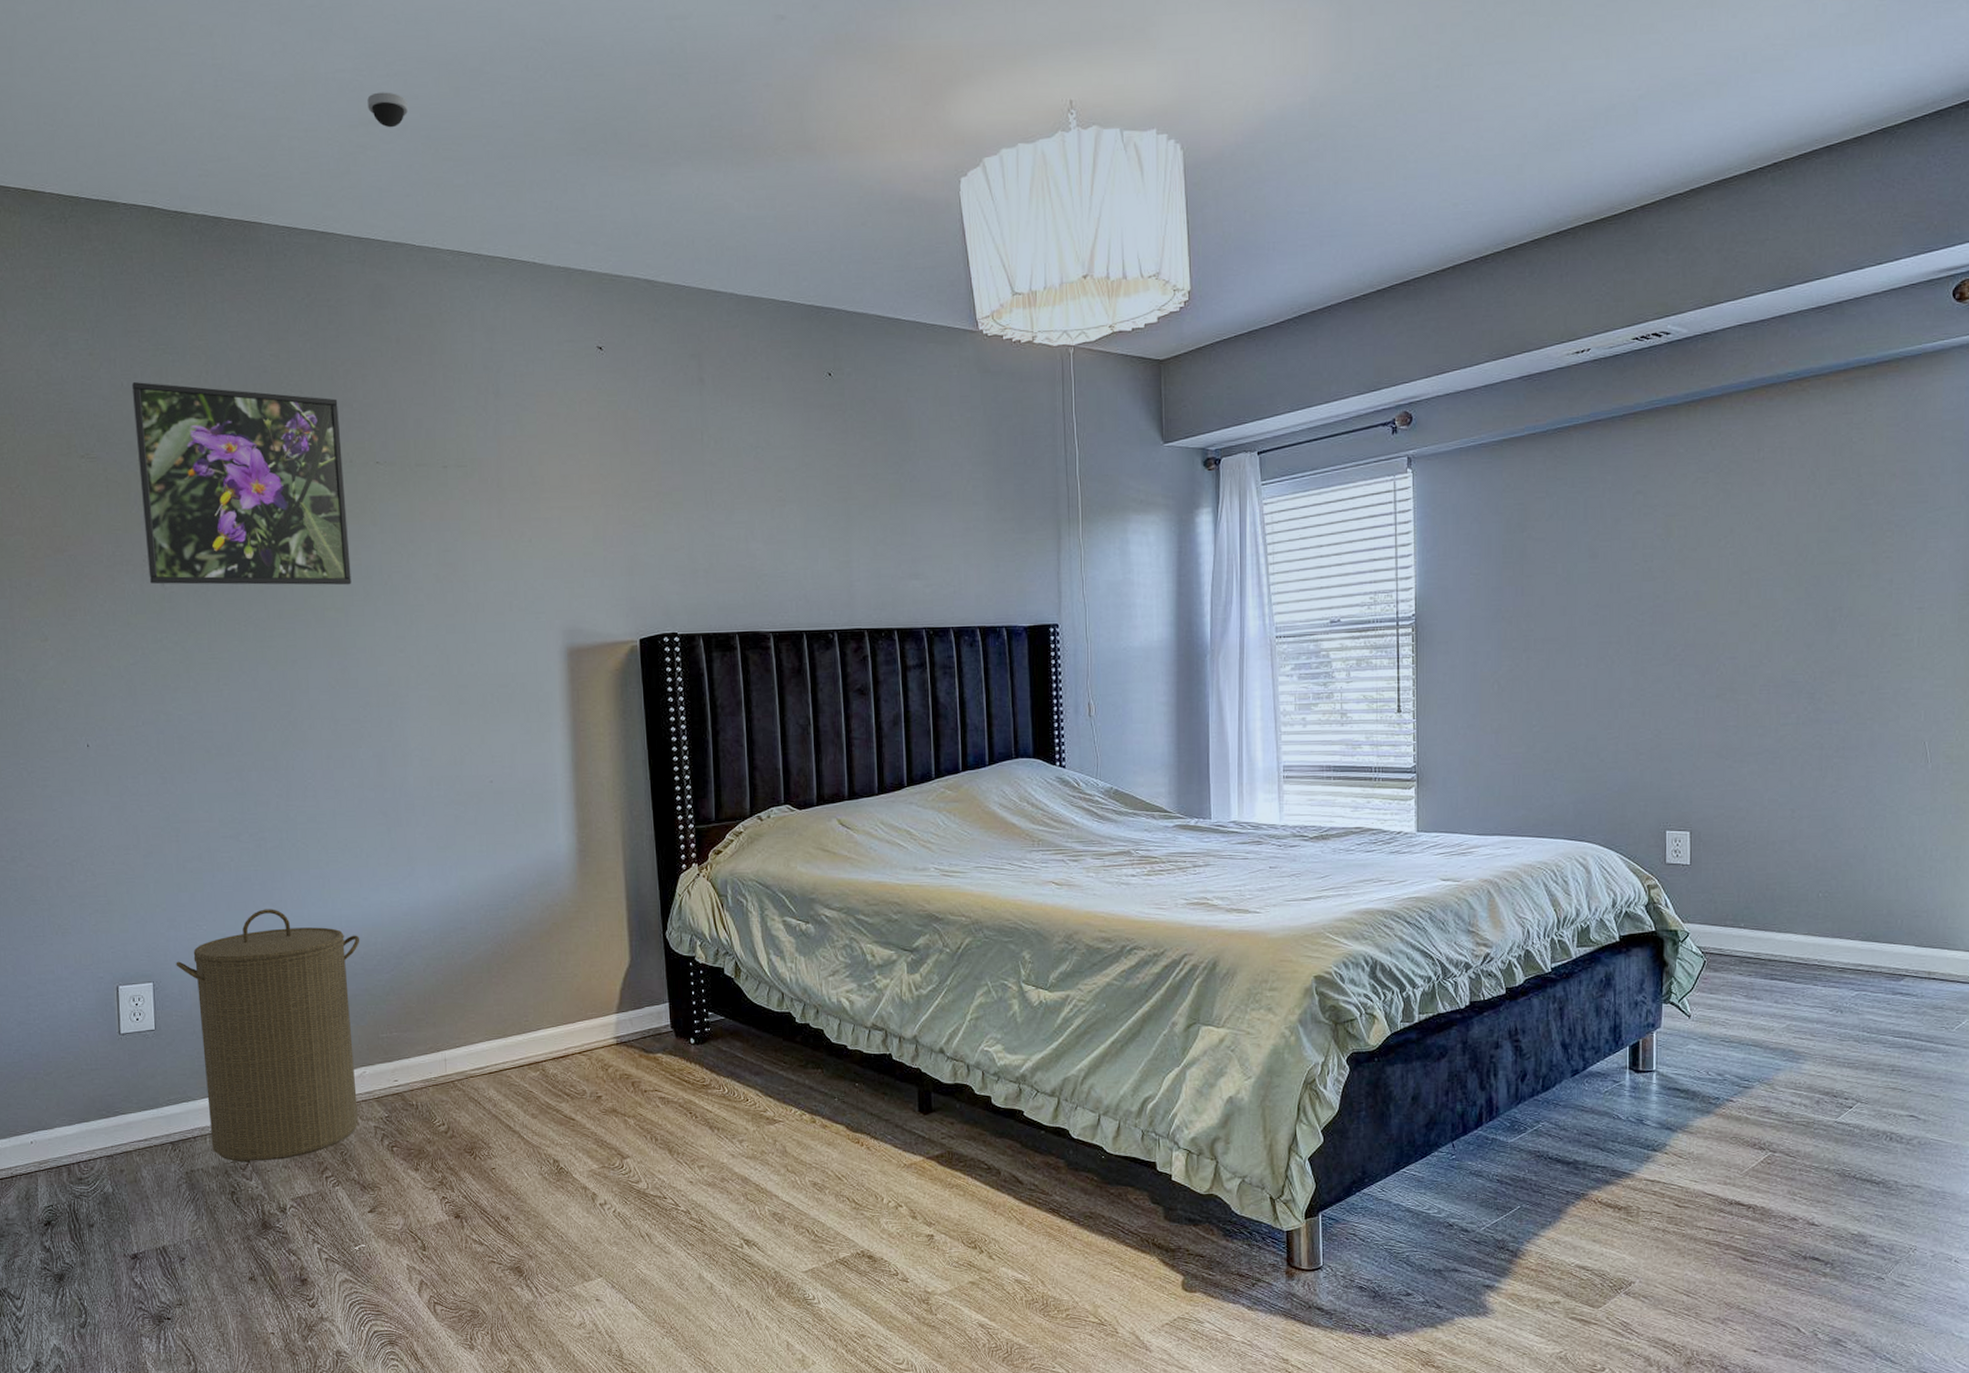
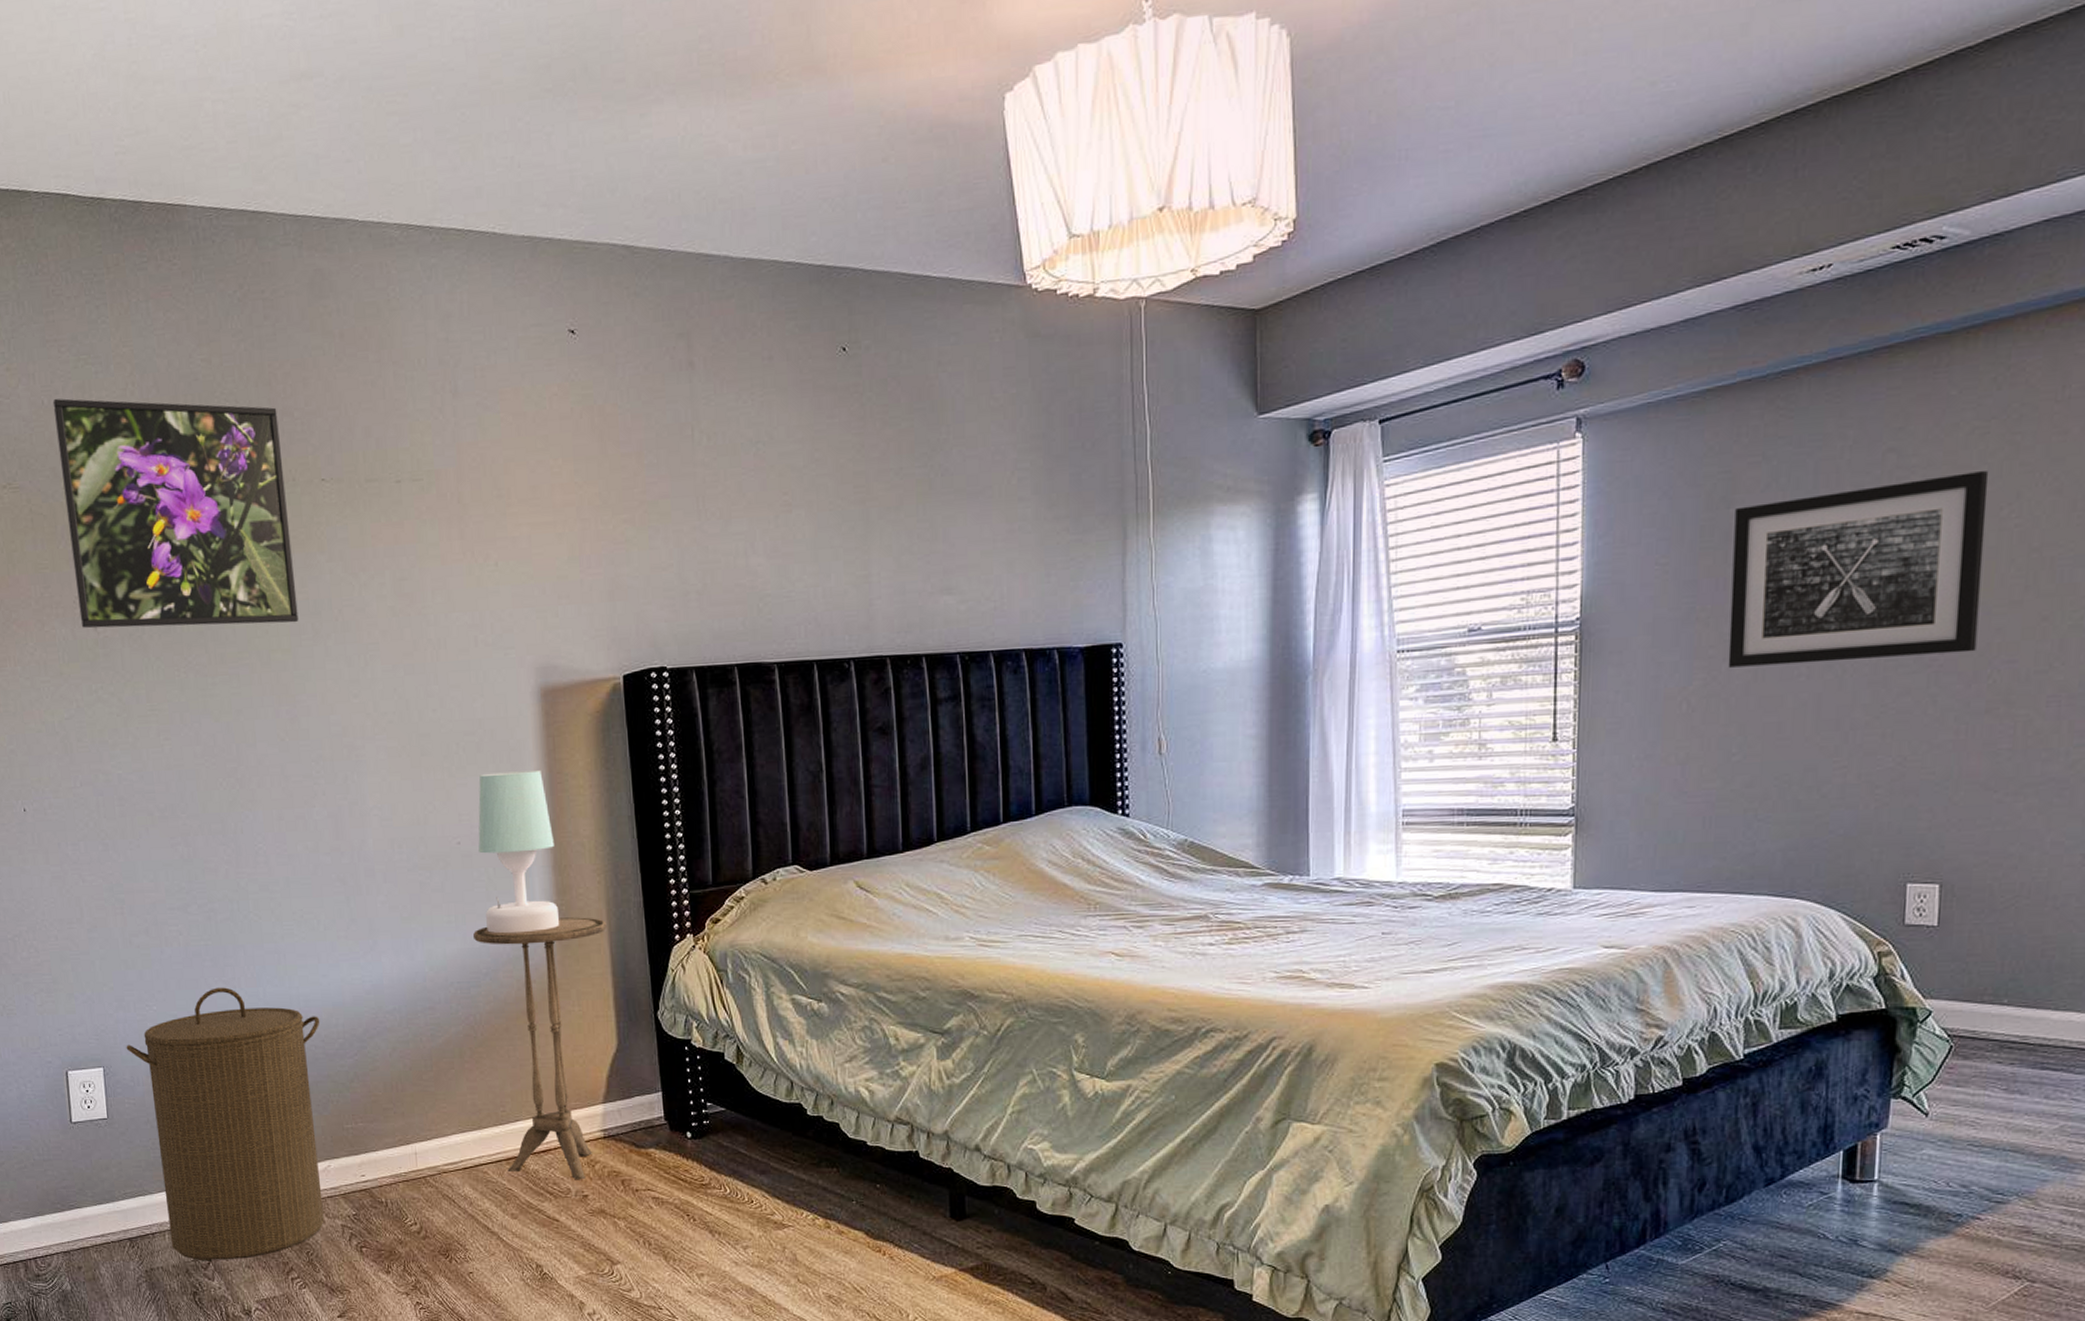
dome security camera: present [367,92,409,128] -> none [299,37,347,81]
side table: none [503,848,622,1083] -> present [473,917,607,1180]
table lamp: none [509,719,581,862] -> present [478,770,560,934]
wall art: none [1527,510,1710,657] -> present [1728,470,1989,668]

